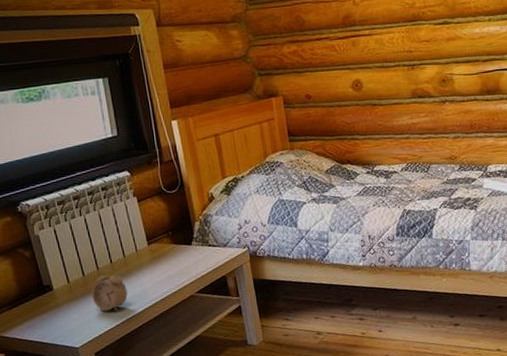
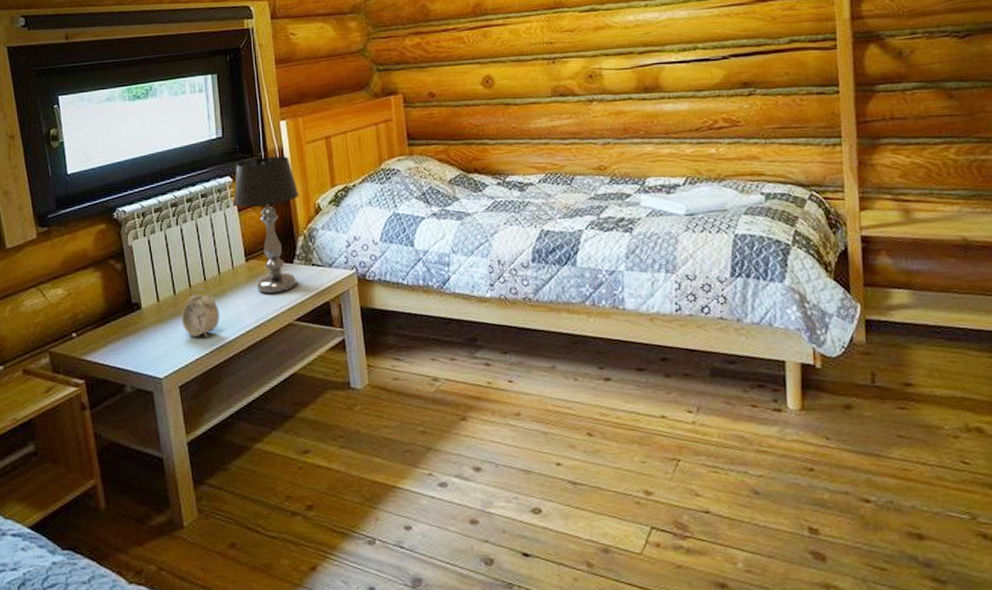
table lamp: none [132,152,196,272] -> present [234,156,300,295]

